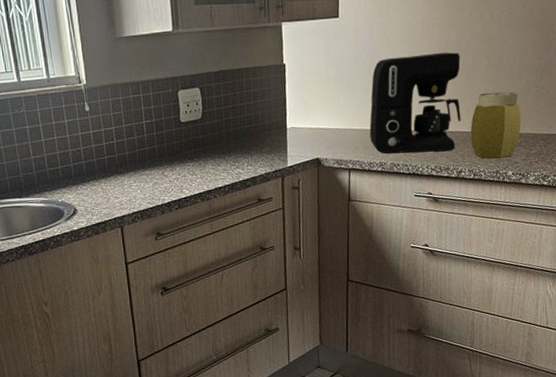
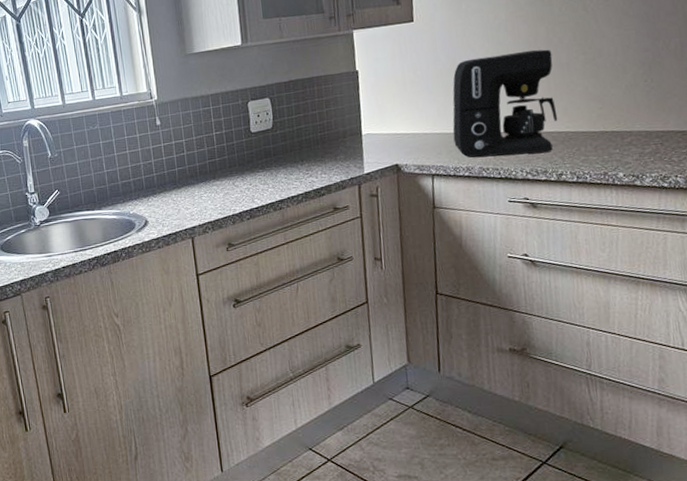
jar: present [471,91,521,159] -> none [569,87,630,160]

